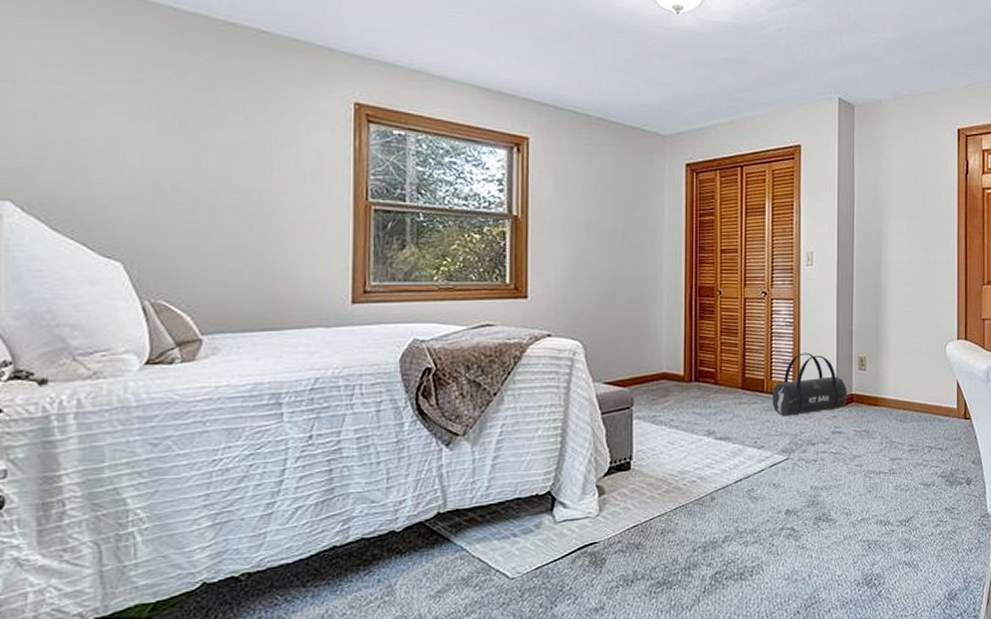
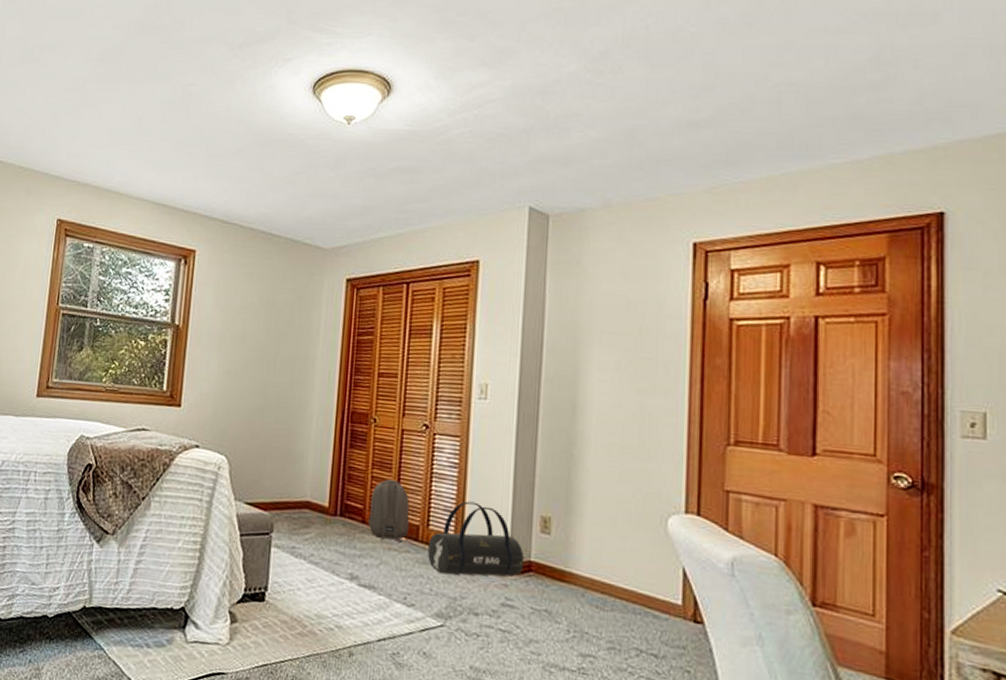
backpack: none [720,343,756,398] -> present [368,479,410,544]

